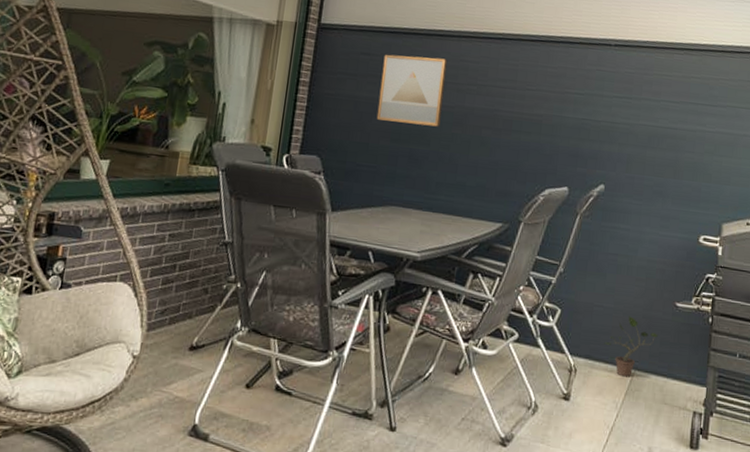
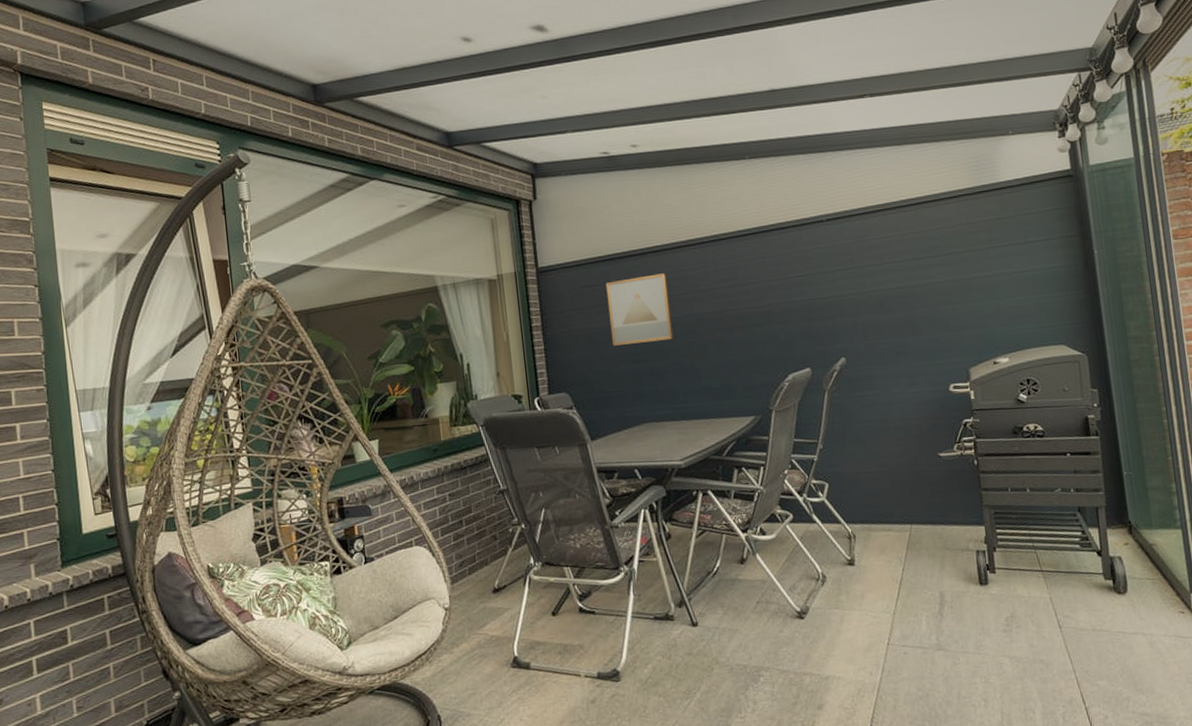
potted plant: present [604,316,658,377] -> none [876,475,927,533]

